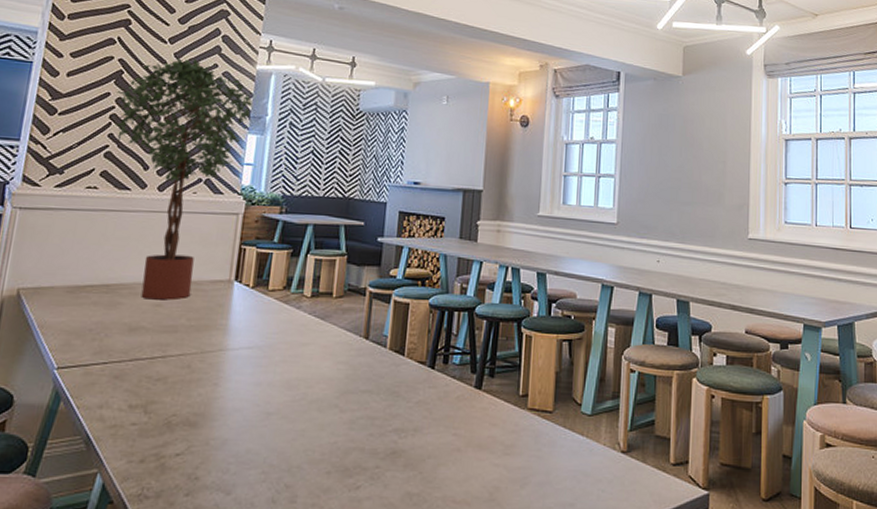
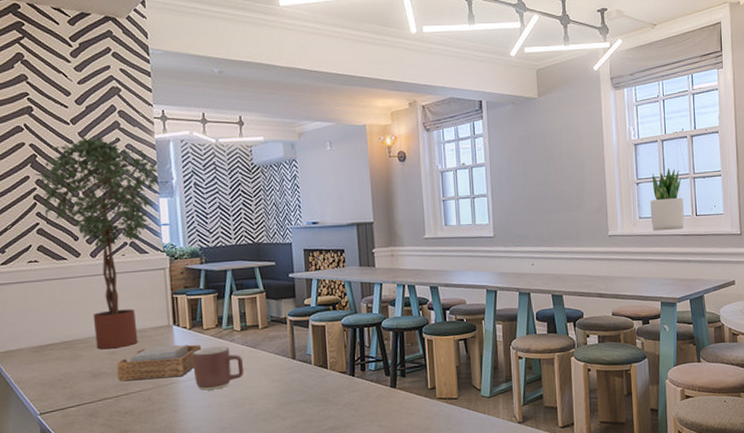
napkin holder: none [157,303,263,344] -> present [117,344,202,382]
mug: none [246,312,307,364] -> present [192,346,244,391]
planter: none [798,171,837,242] -> present [650,168,684,231]

